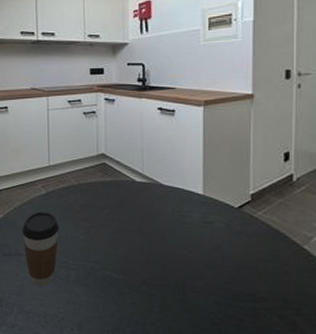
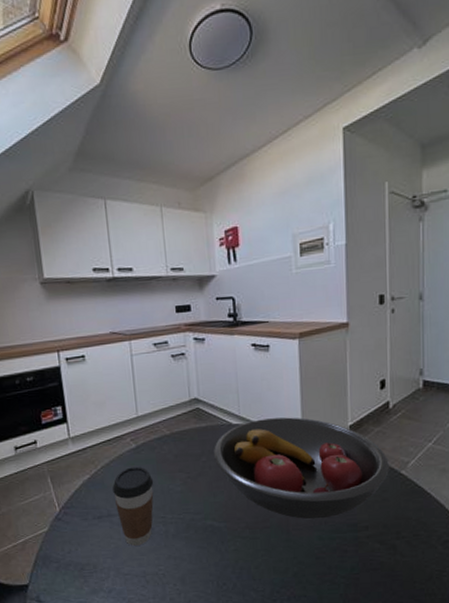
fruit bowl: none [117,179,291,285] -> present [214,417,389,520]

